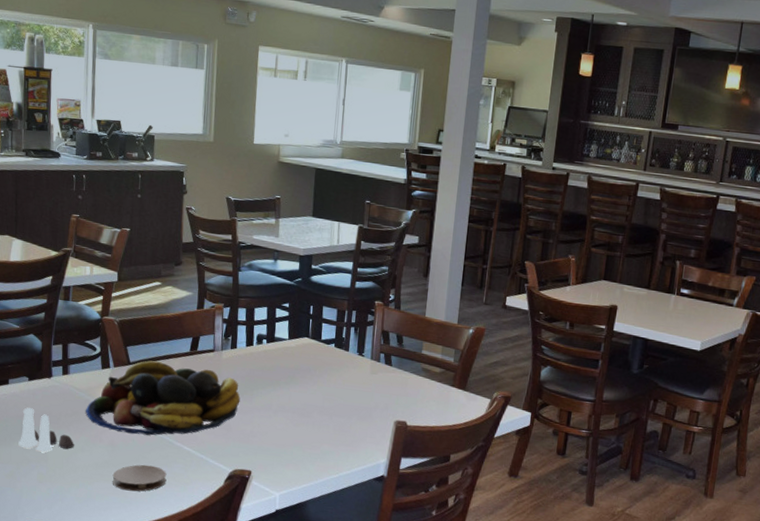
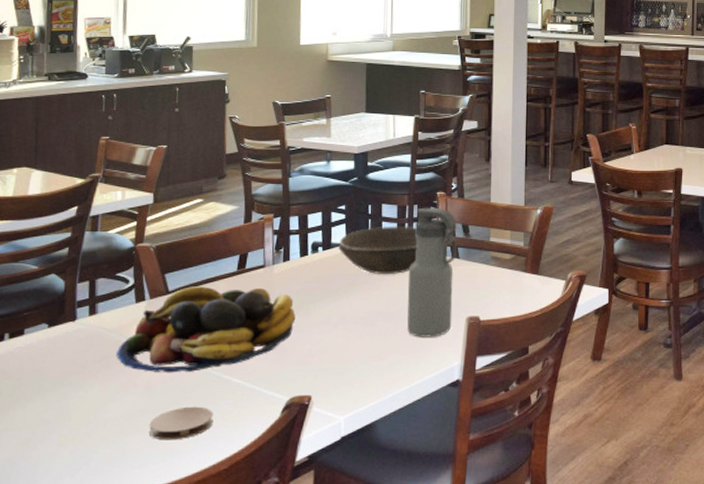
salt and pepper shaker set: present [18,407,75,453] -> none [35,359,104,409]
bowl: none [281,327,354,374] -> present [338,226,418,275]
water bottle: none [340,314,392,435] -> present [407,207,457,337]

